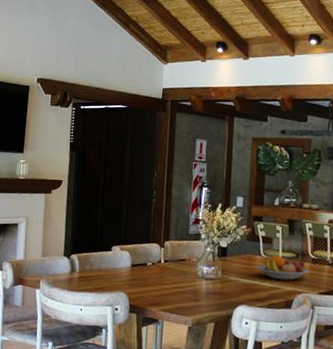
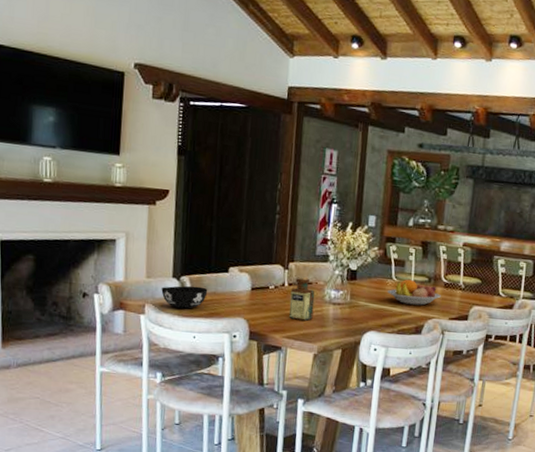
bowl: none [54,263,94,284] -> present [161,285,208,309]
bottle: none [165,253,189,296] -> present [289,276,315,322]

